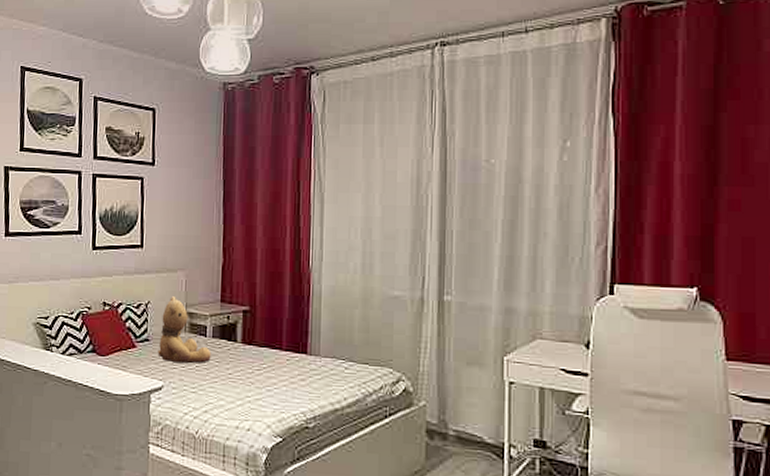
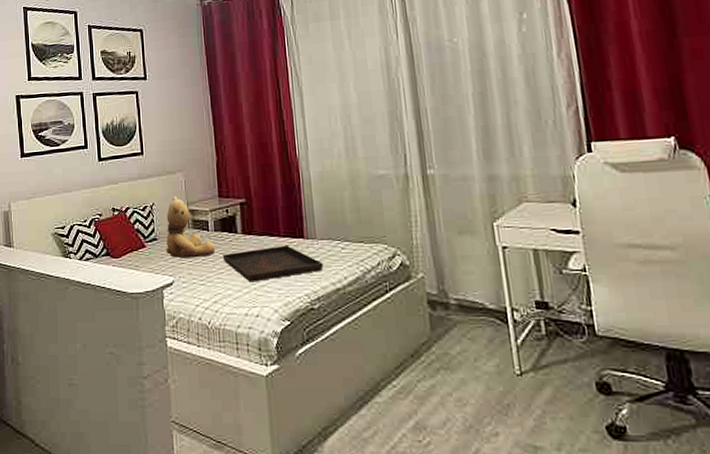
serving tray: none [218,359,324,395] -> present [222,245,323,282]

